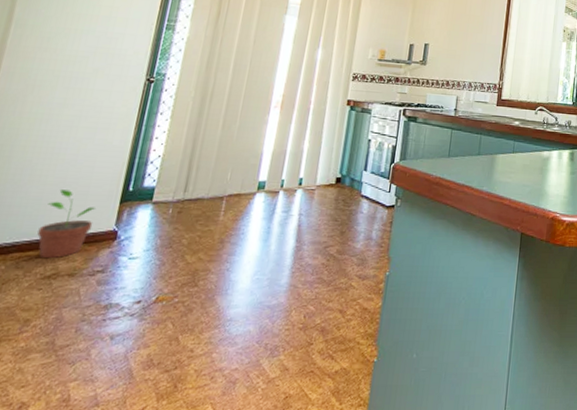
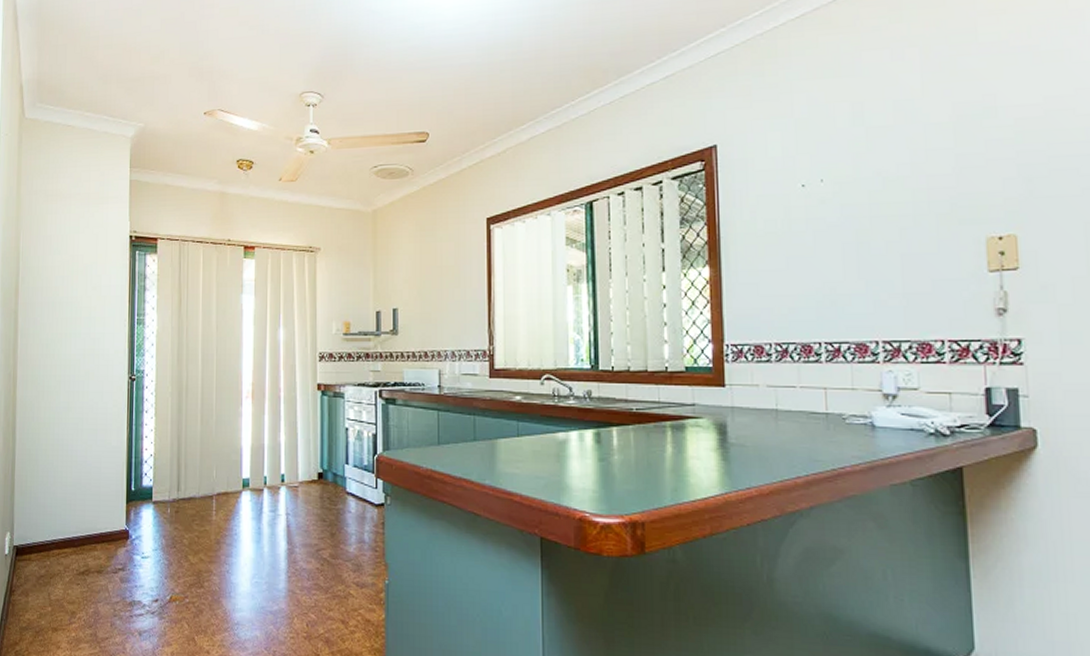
potted plant: present [37,189,95,259] -> none [68,490,108,556]

